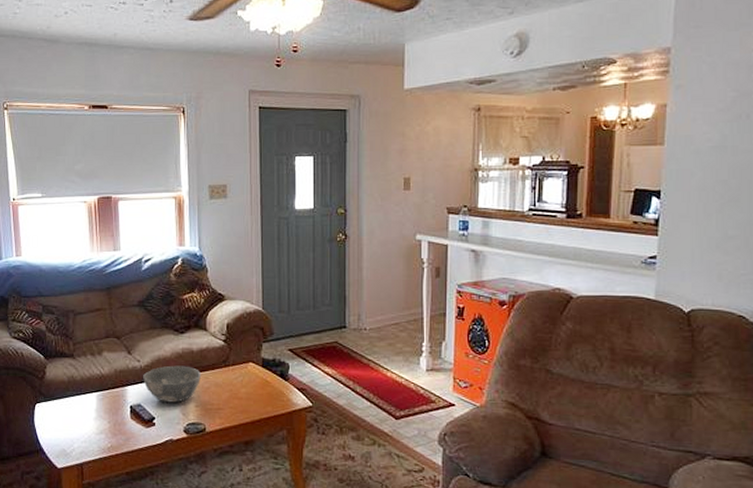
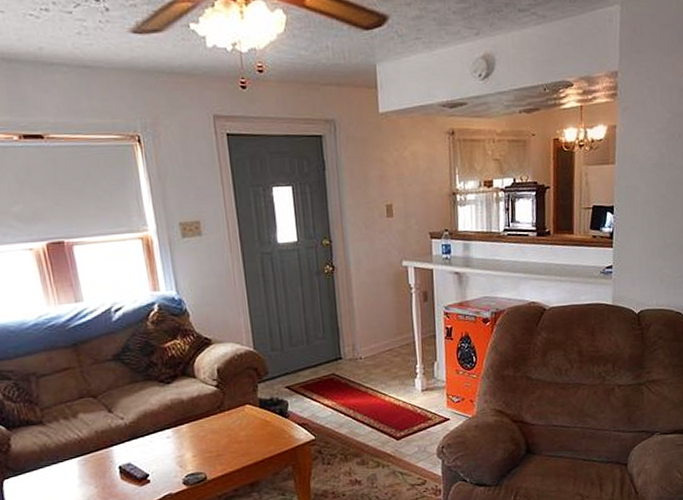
bowl: present [143,365,201,403] -> none [129,417,195,457]

